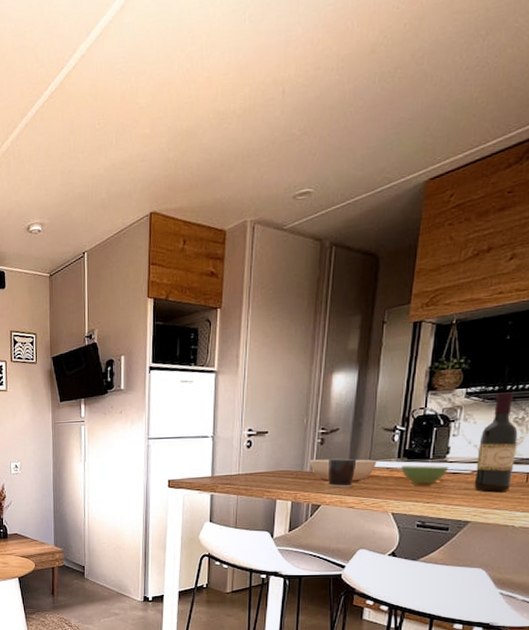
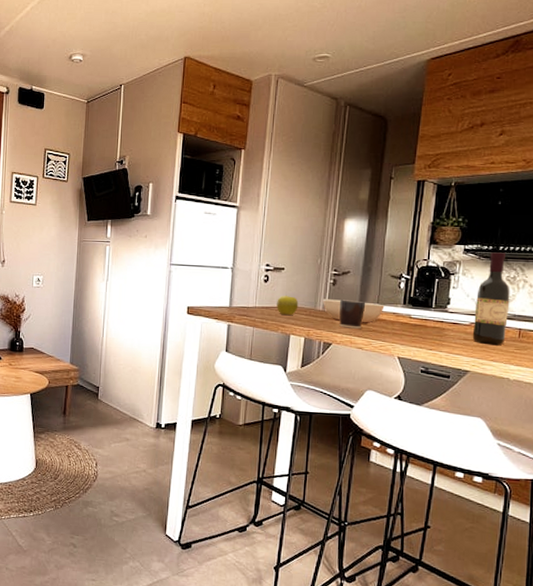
fruit: none [261,459,284,481] -> present [277,295,299,316]
bowl: present [401,465,449,488] -> none [407,312,450,335]

